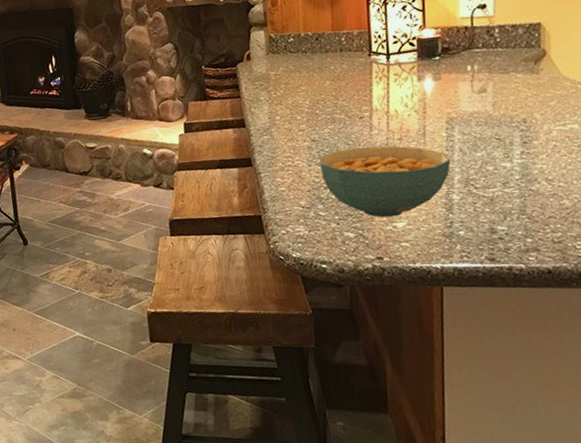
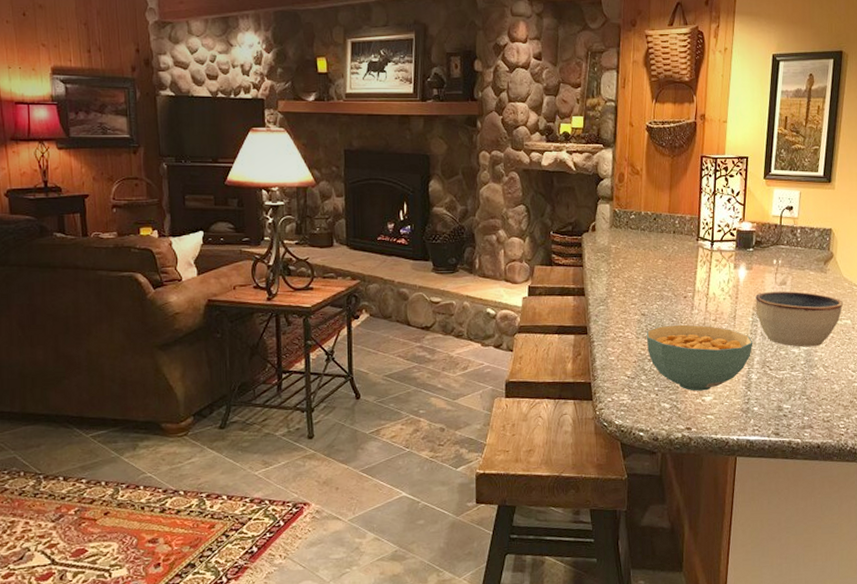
bowl: none [448,98,567,161] -> present [755,291,844,347]

